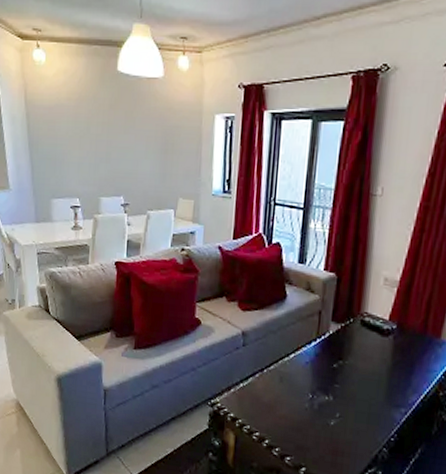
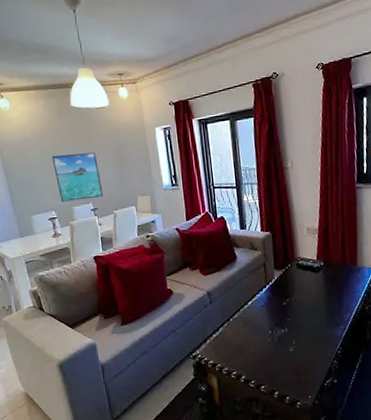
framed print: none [85,130,139,191] -> present [51,152,104,202]

